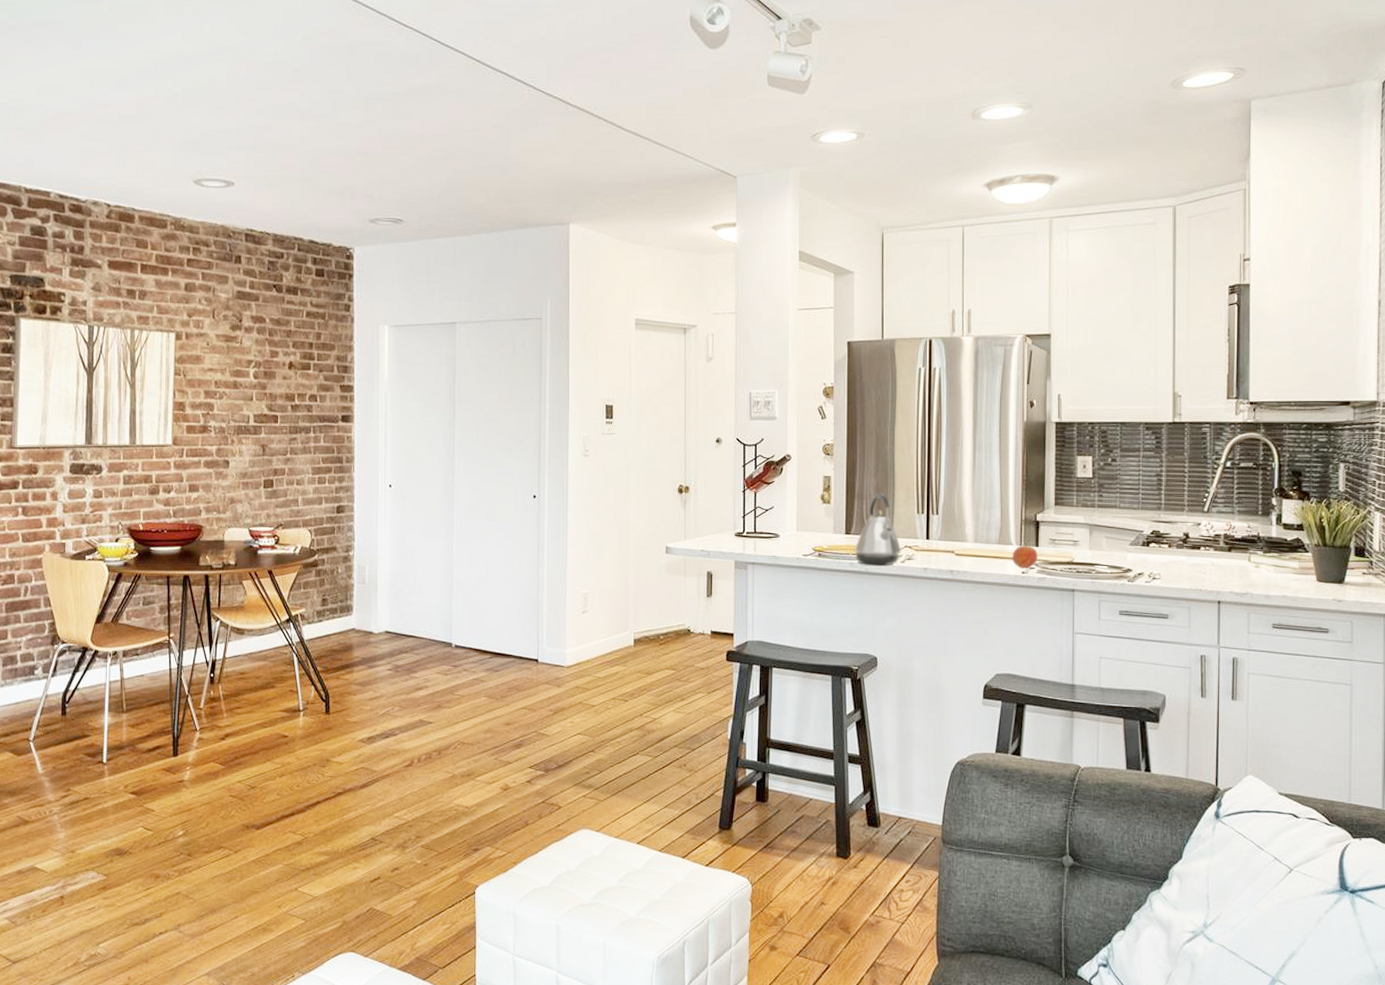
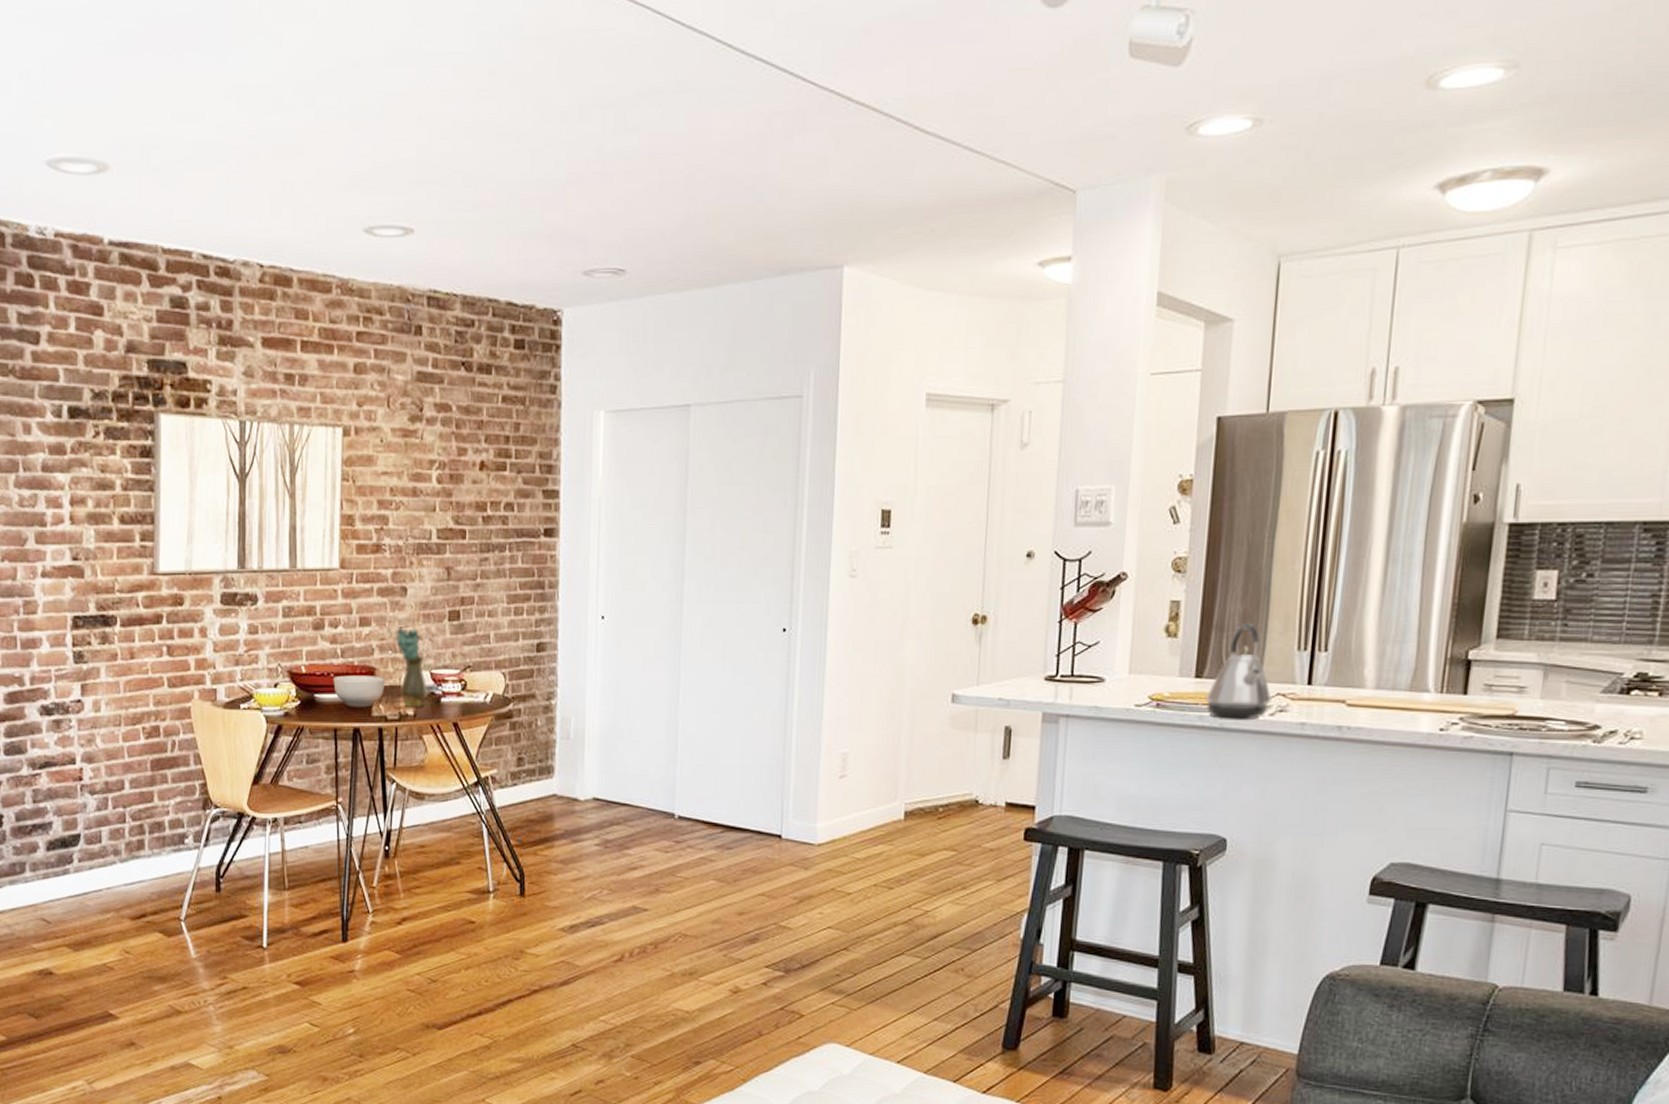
bowl: none [166,532,211,558] -> present [333,675,386,708]
vase: none [219,490,247,558] -> present [394,624,428,707]
fruit: present [1012,542,1038,570] -> none [1427,689,1465,725]

